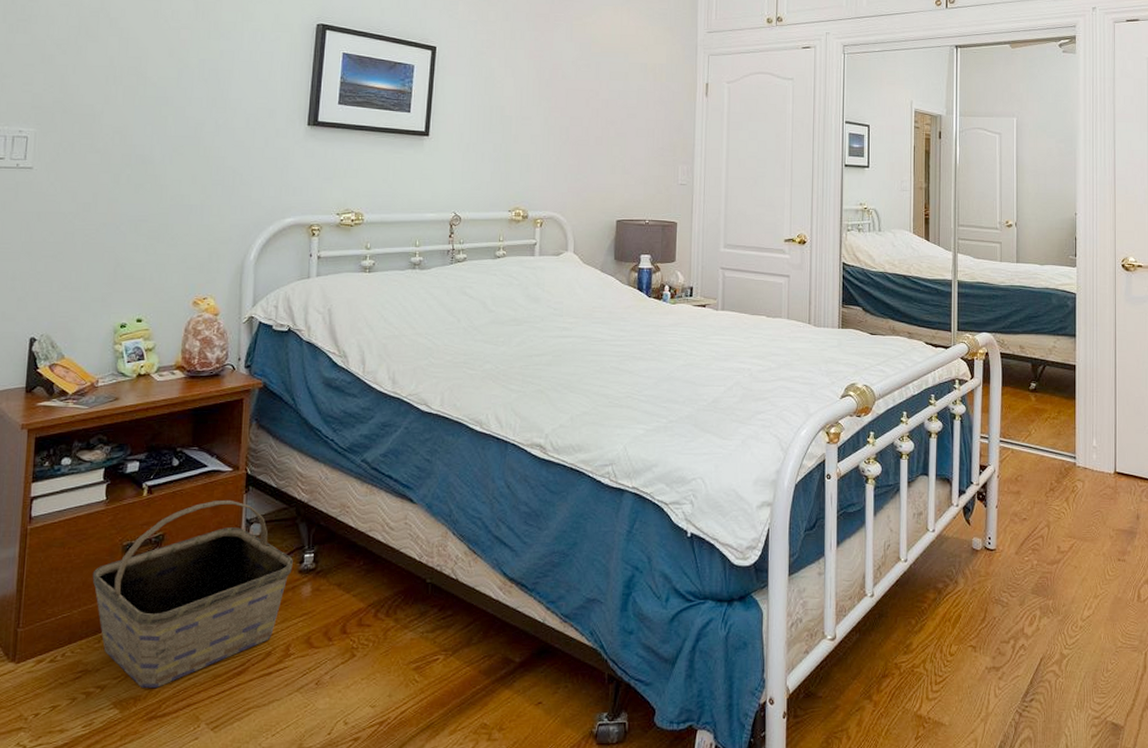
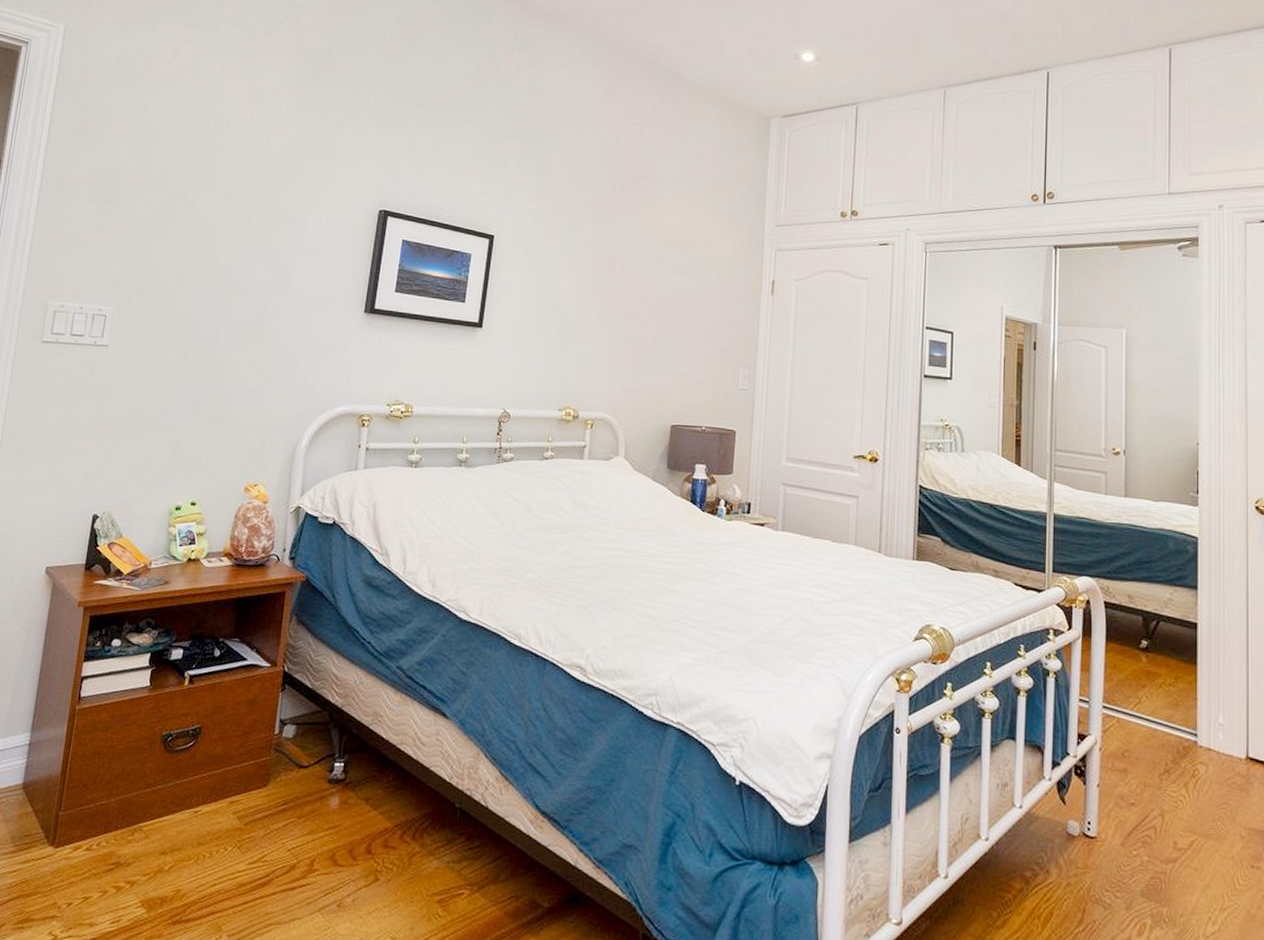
basket: present [92,499,293,688] -> none [131,696,323,890]

